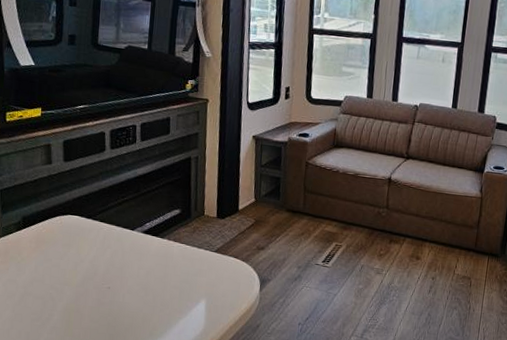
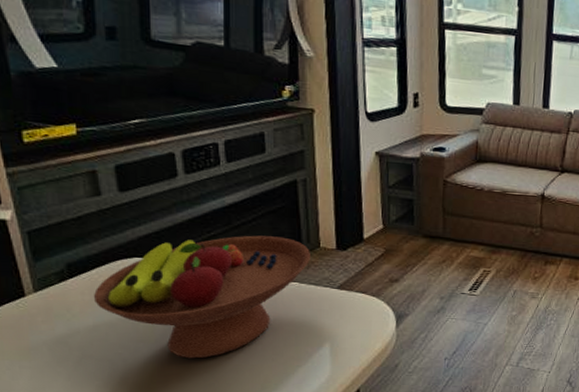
fruit bowl: none [38,202,197,304] -> present [94,235,310,359]

